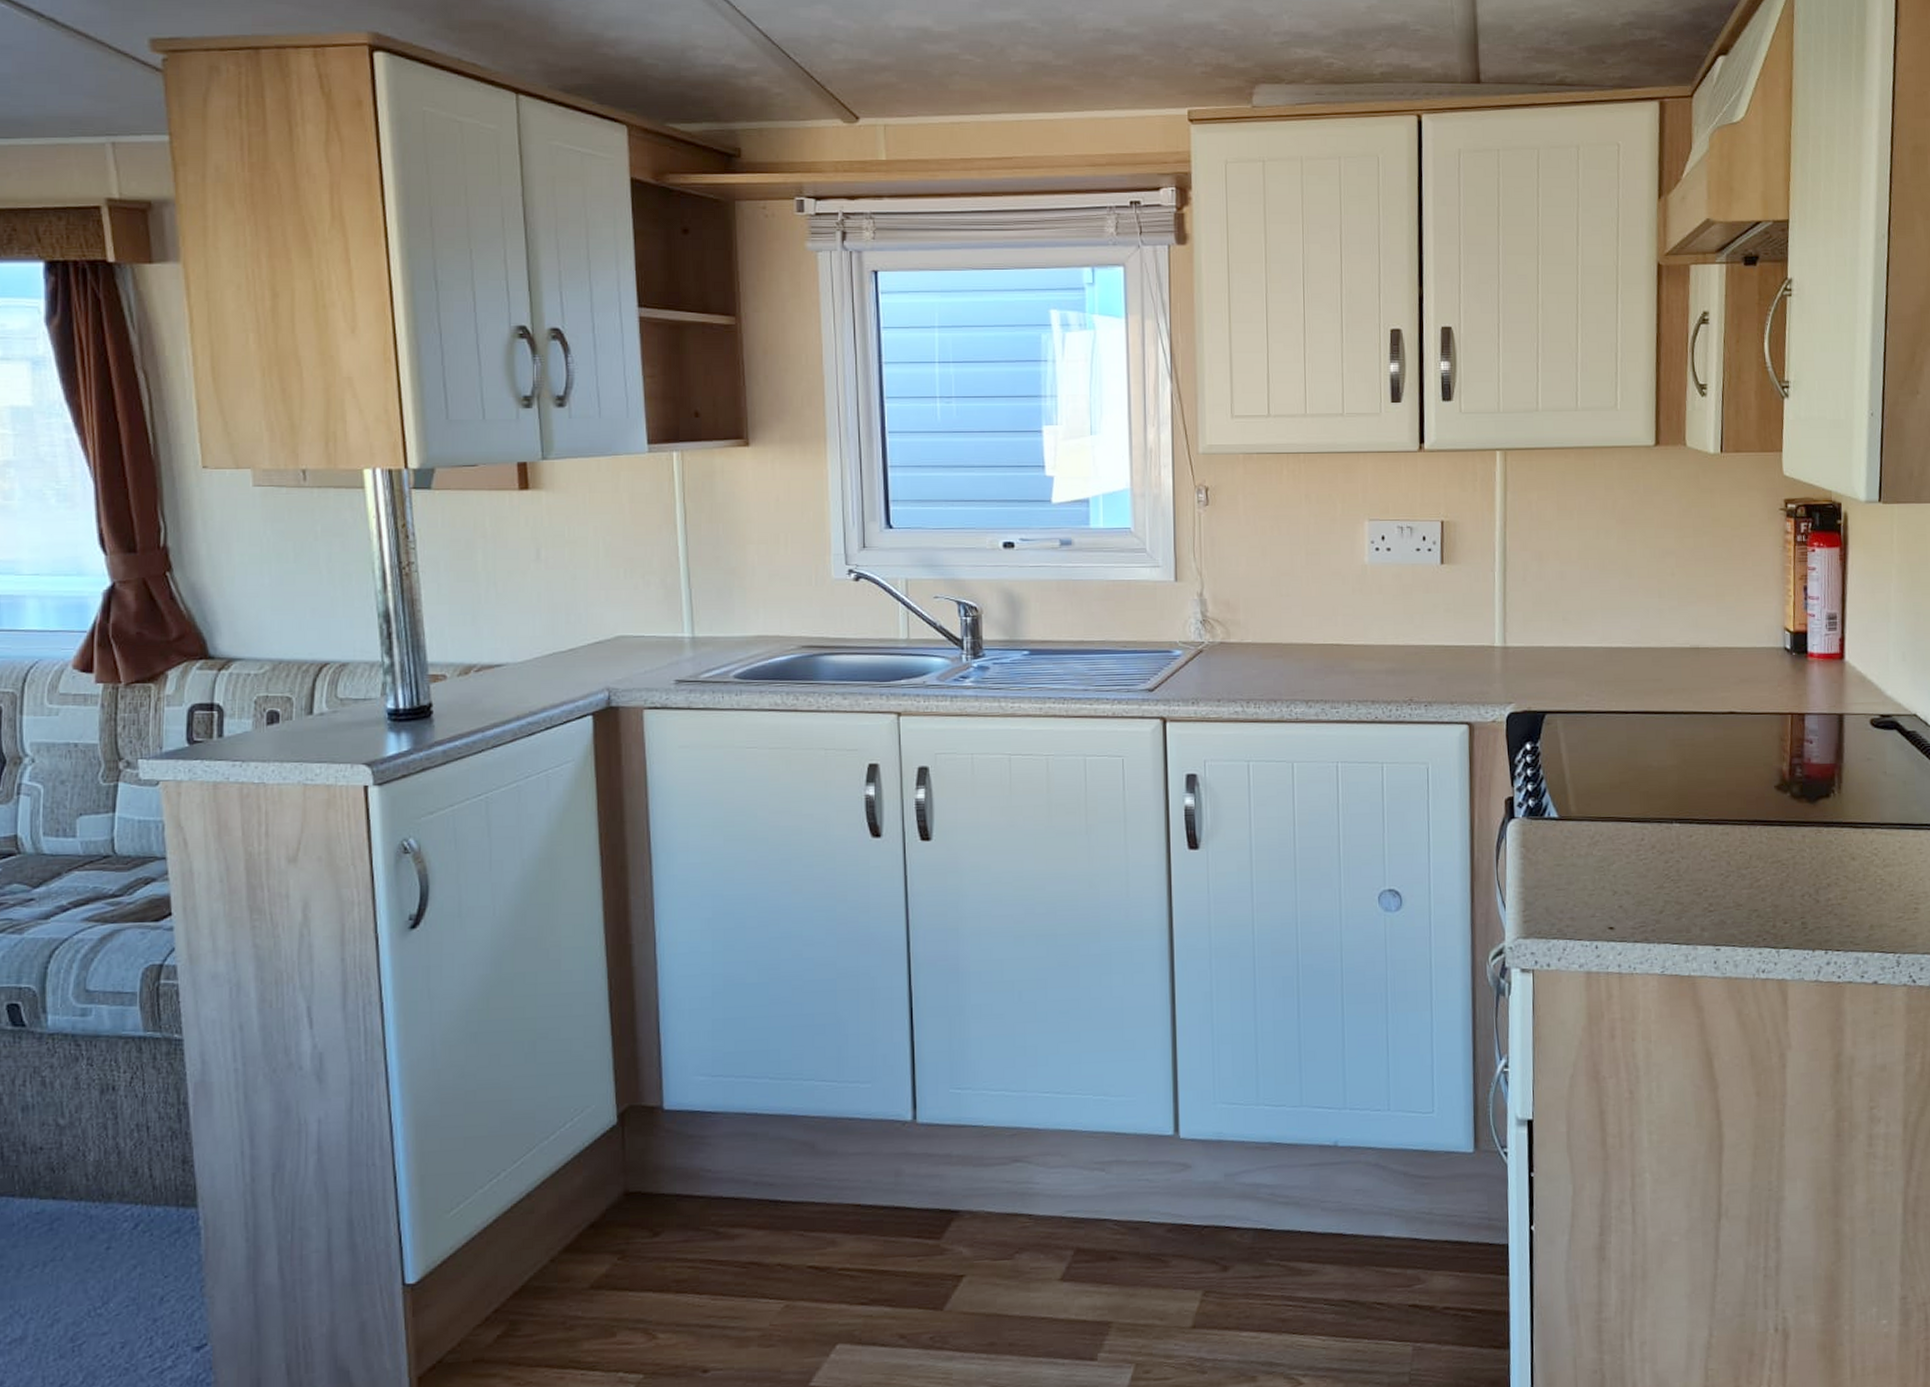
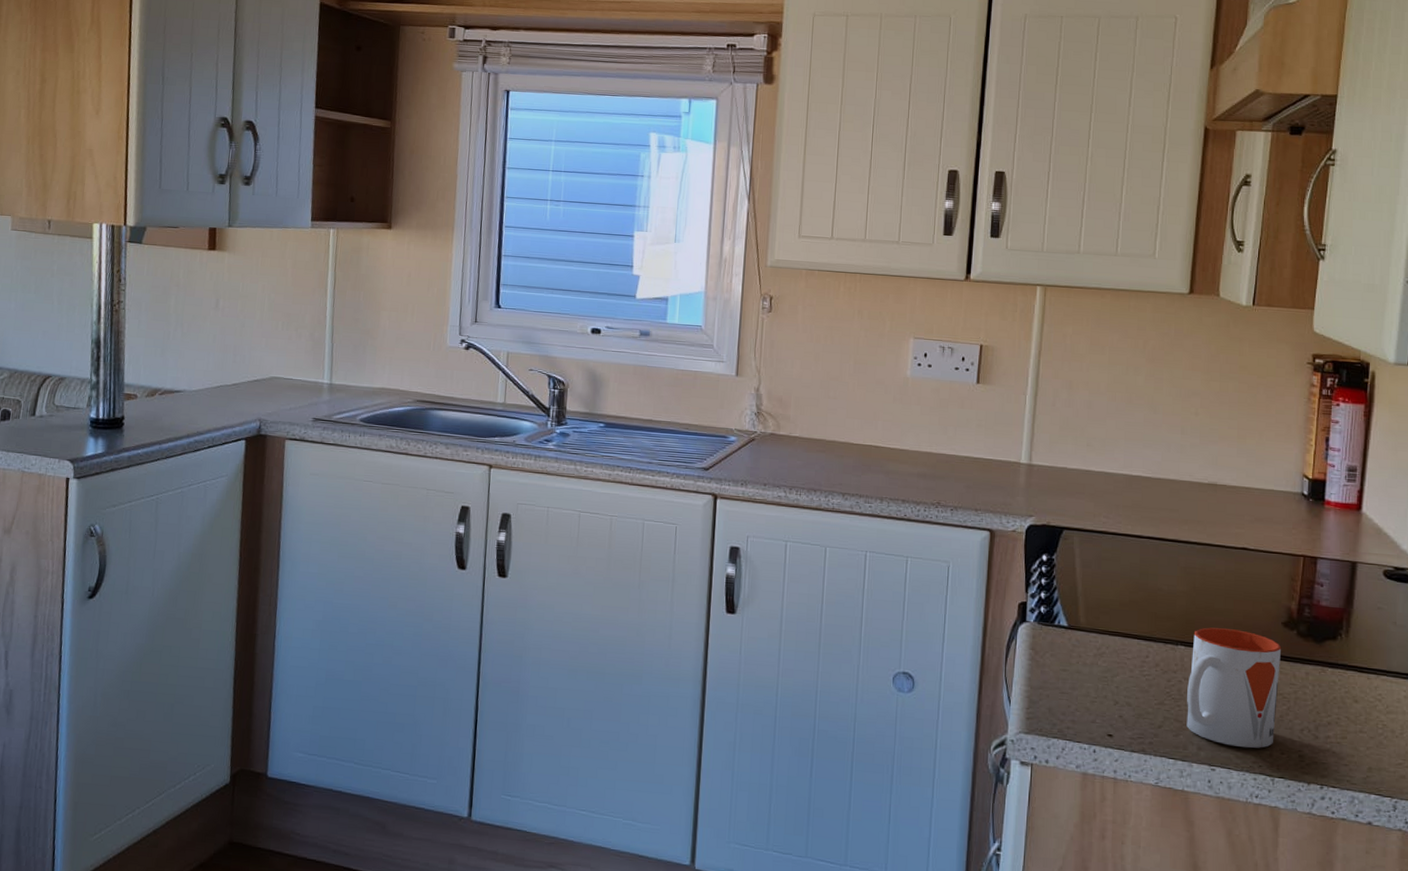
mug: none [1685,799,1777,923] -> present [1186,627,1281,748]

